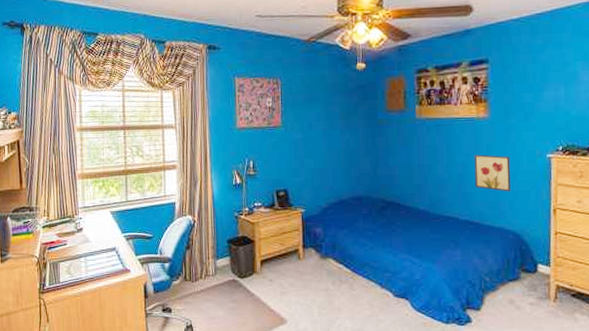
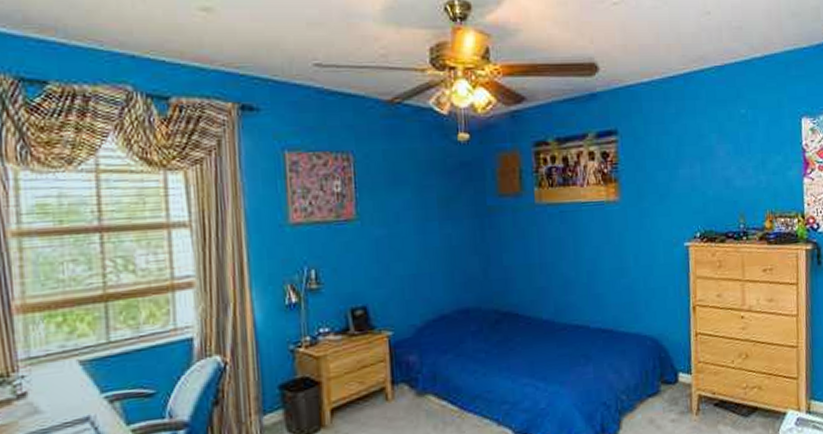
wall art: present [474,154,511,192] -> none [605,246,648,290]

